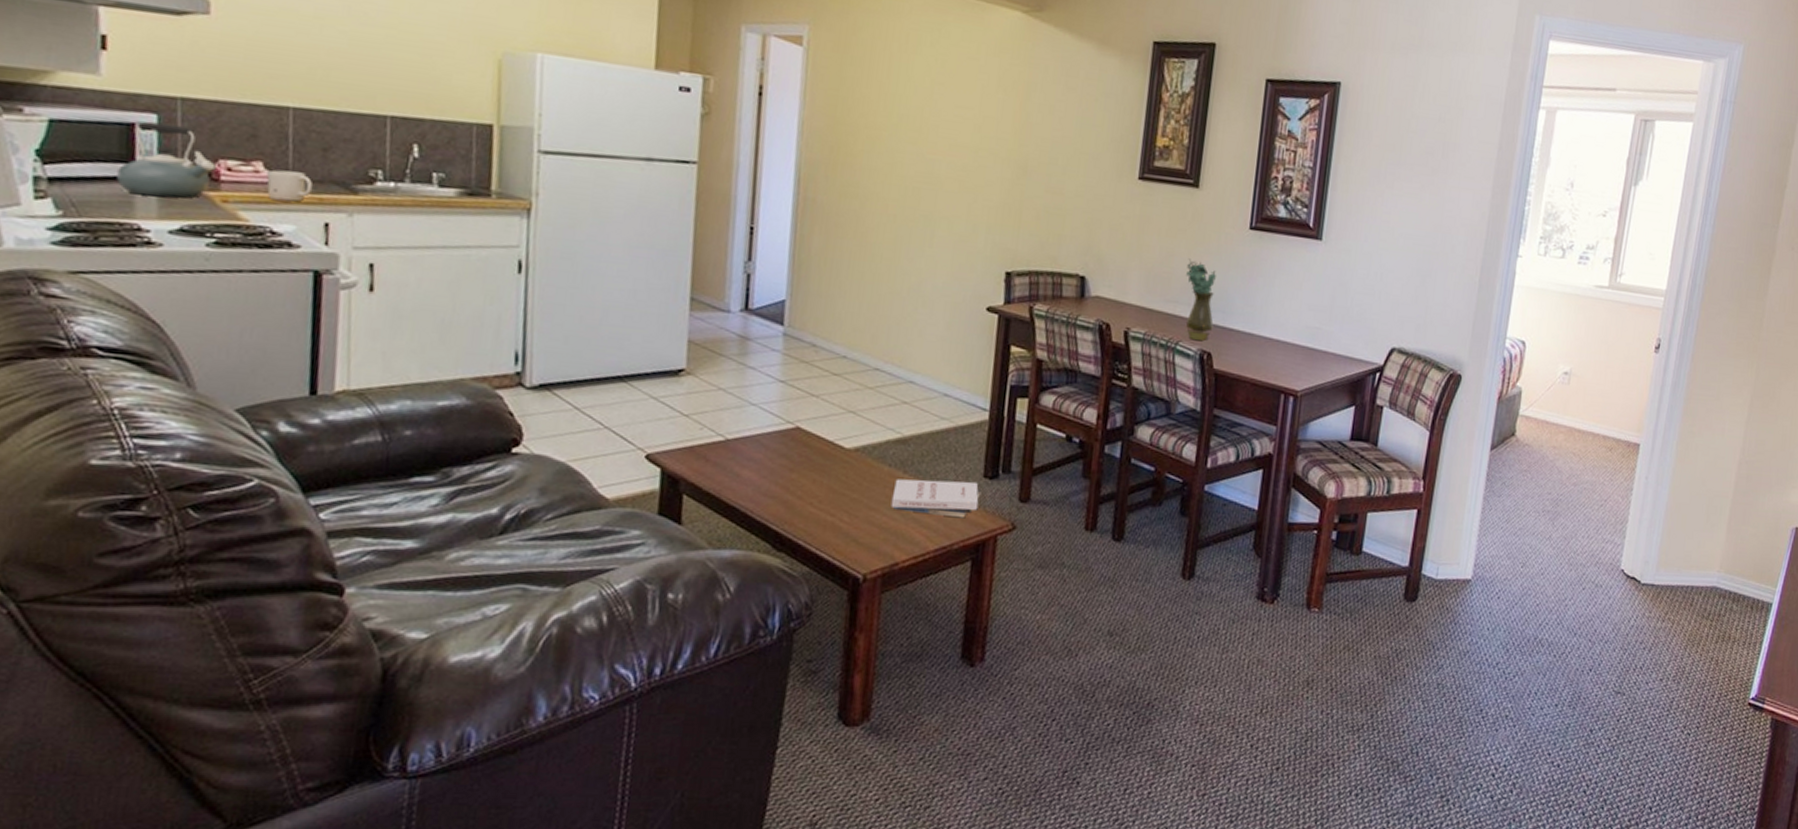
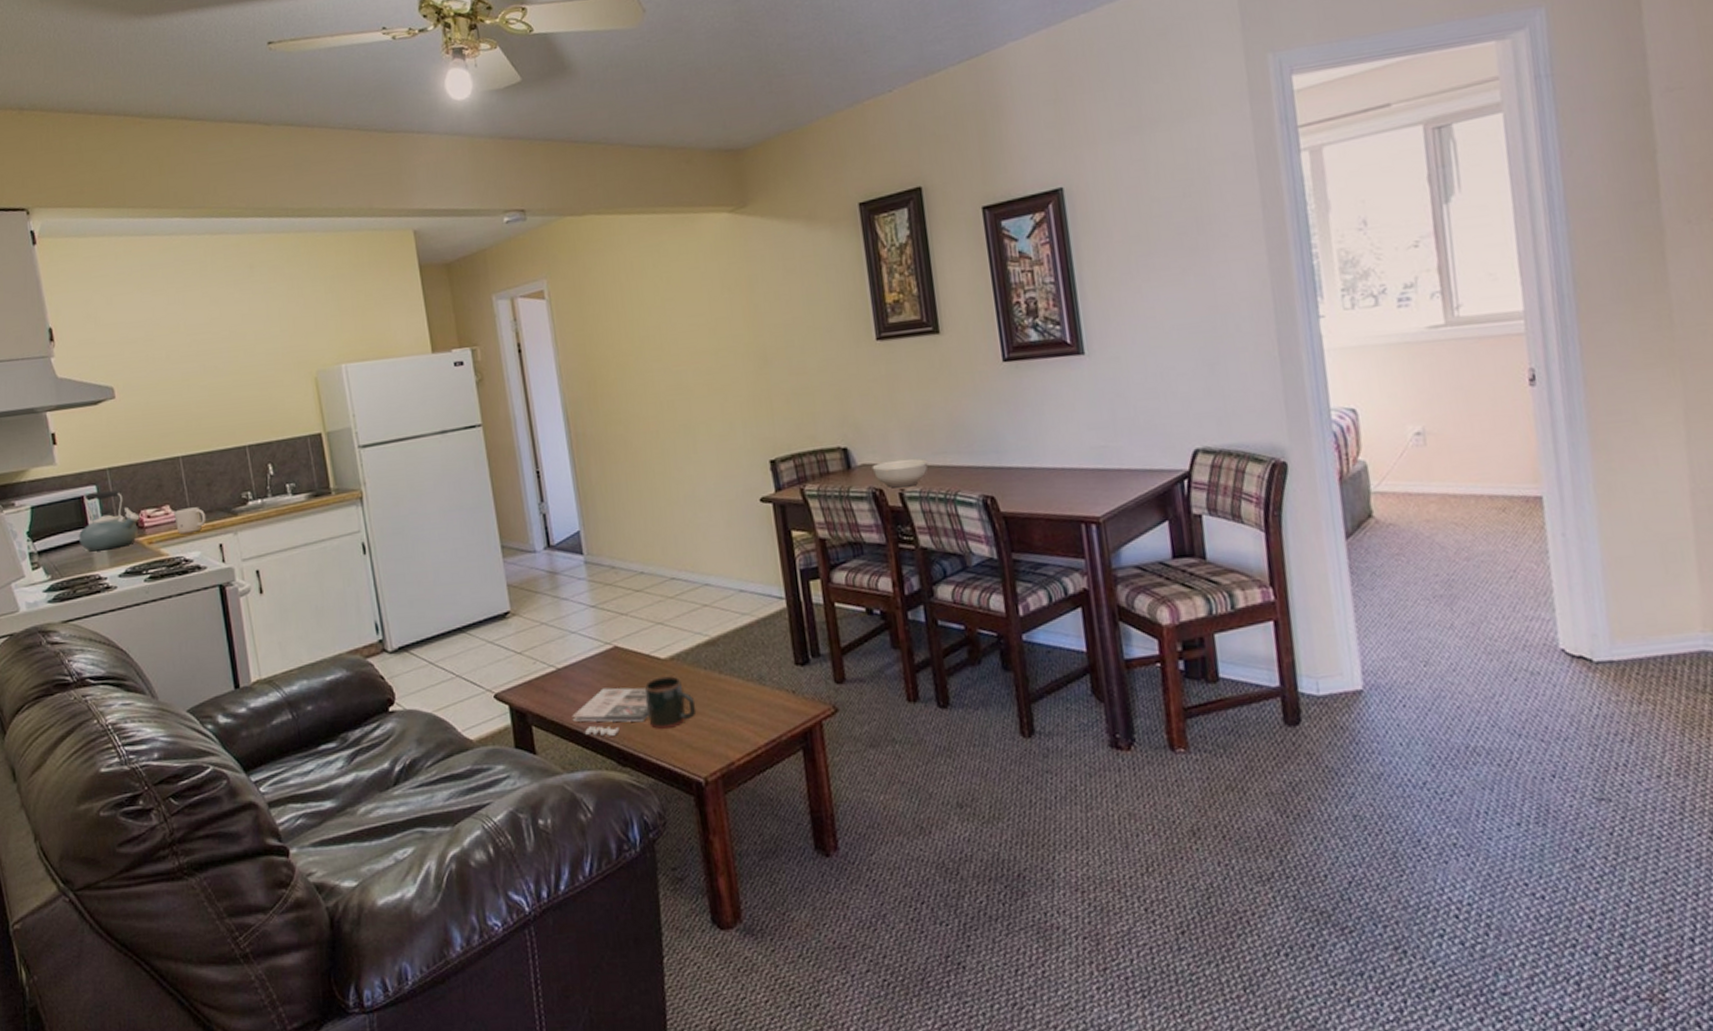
magazine: none [731,467,821,518] -> present [572,687,650,736]
mug: none [816,466,871,520] -> present [644,675,697,729]
books: present [891,479,982,519] -> none [713,670,797,711]
bowl: none [1104,297,1159,327] -> present [871,458,928,488]
vase: present [1186,258,1216,342] -> none [946,406,990,488]

